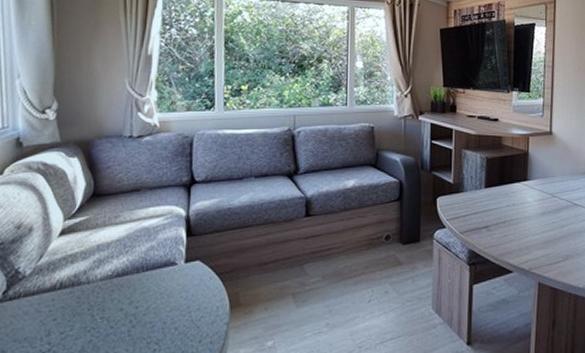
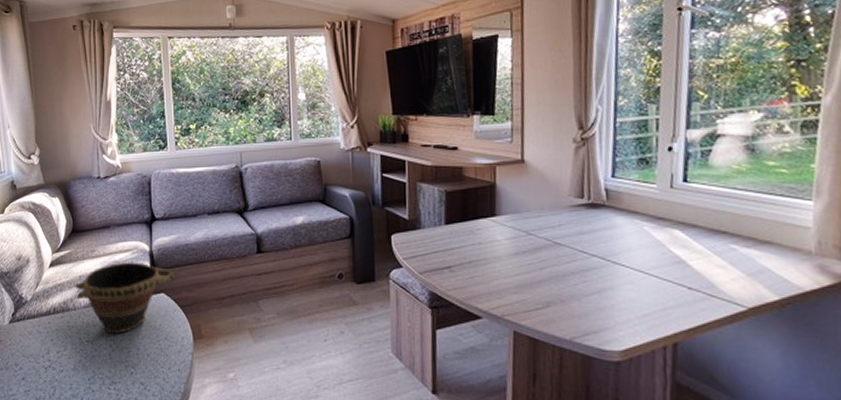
bowl: none [89,228,215,308] -> present [74,262,176,334]

